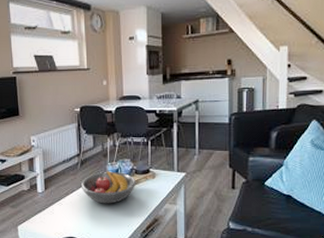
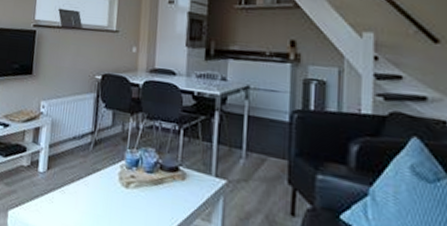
fruit bowl: present [80,170,137,204] -> none [90,158,161,205]

